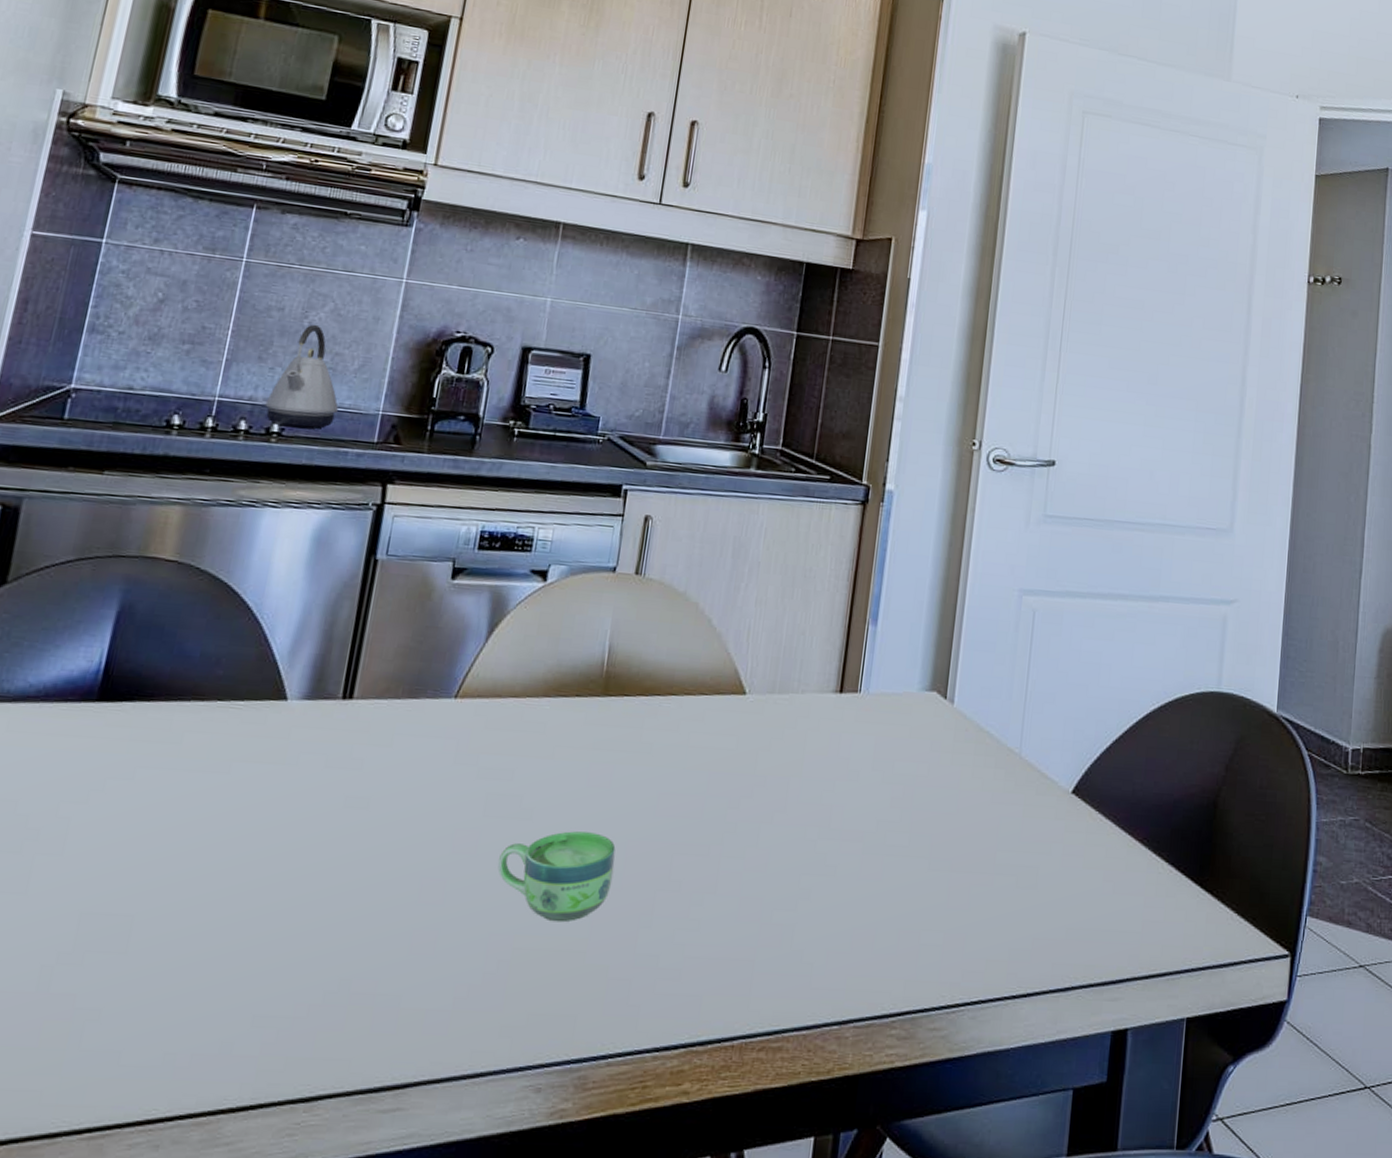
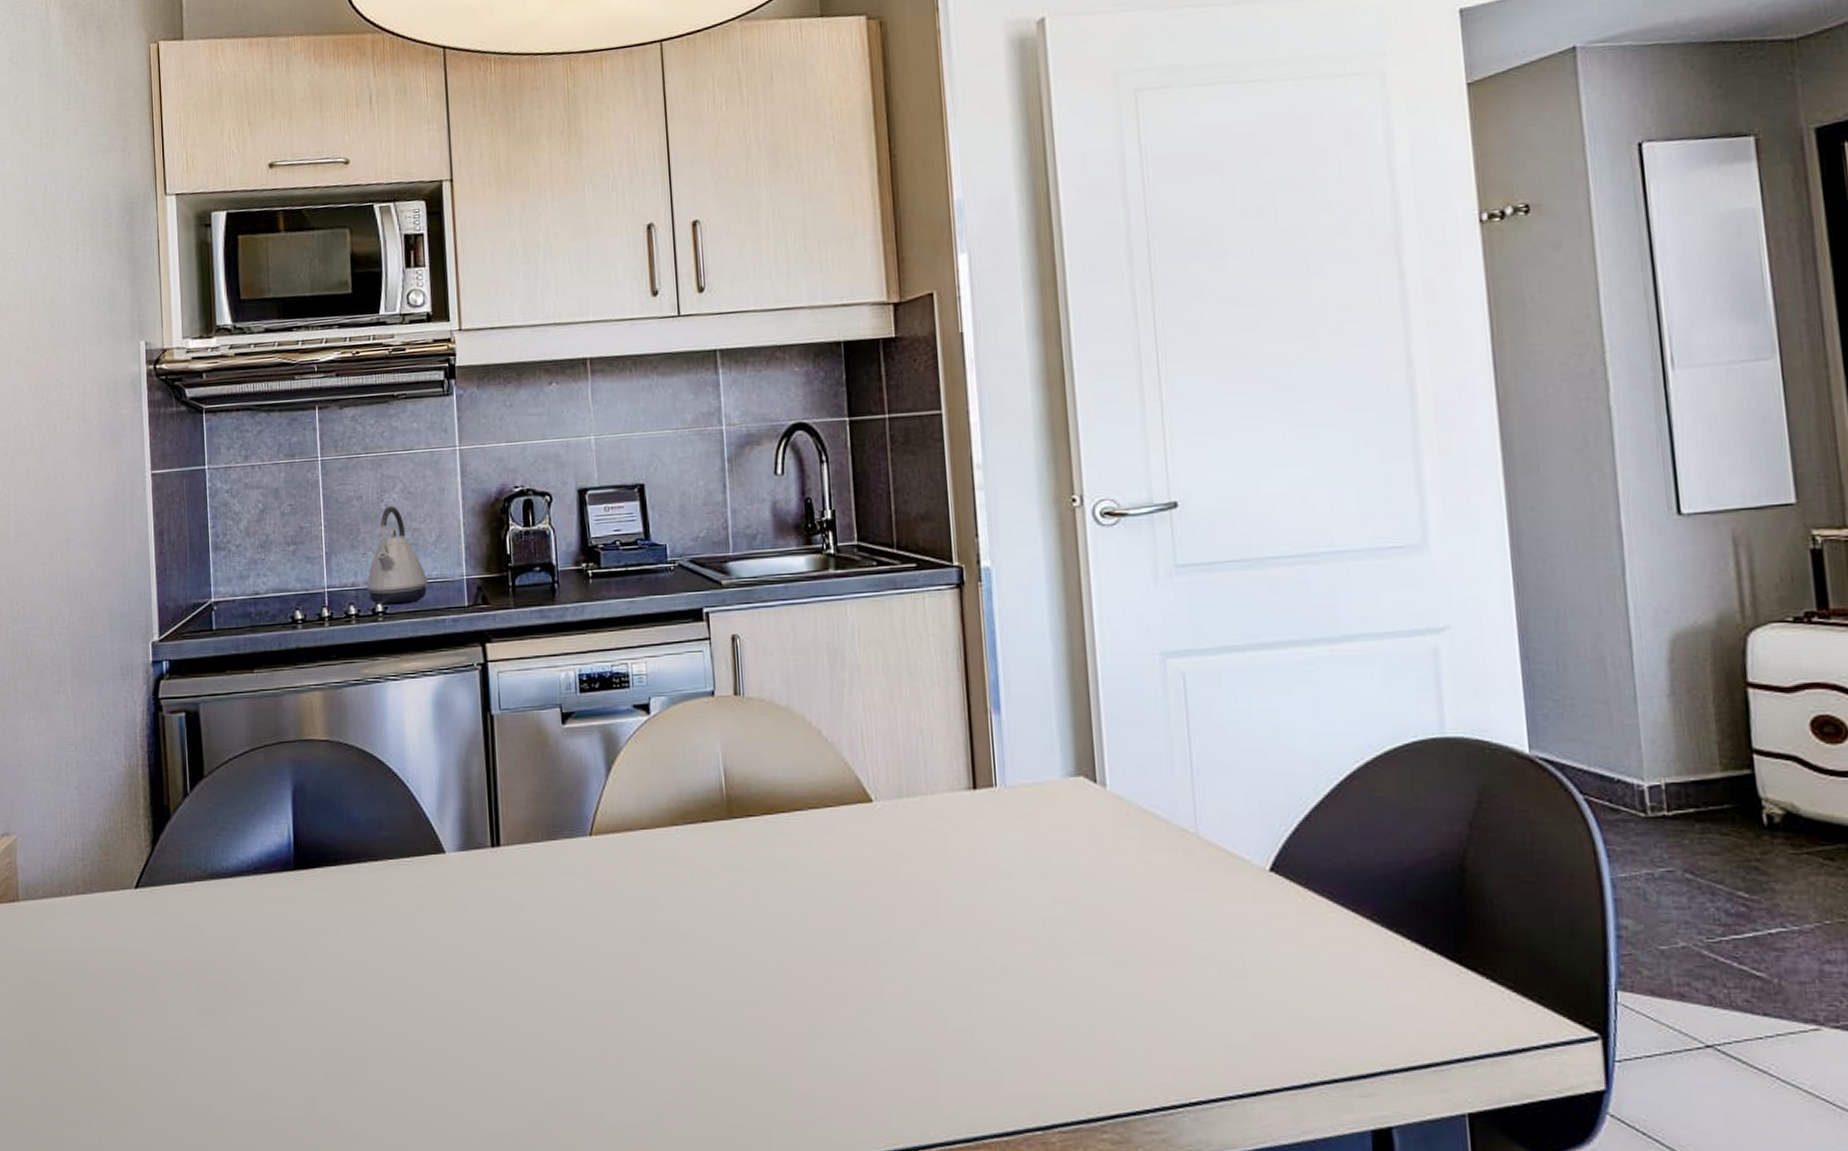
cup: present [497,831,616,923] -> none [662,952,776,1040]

